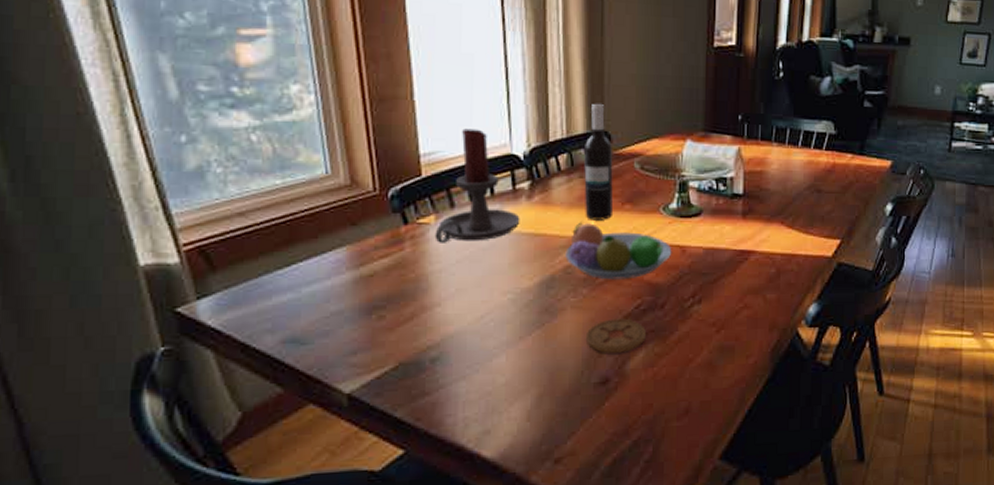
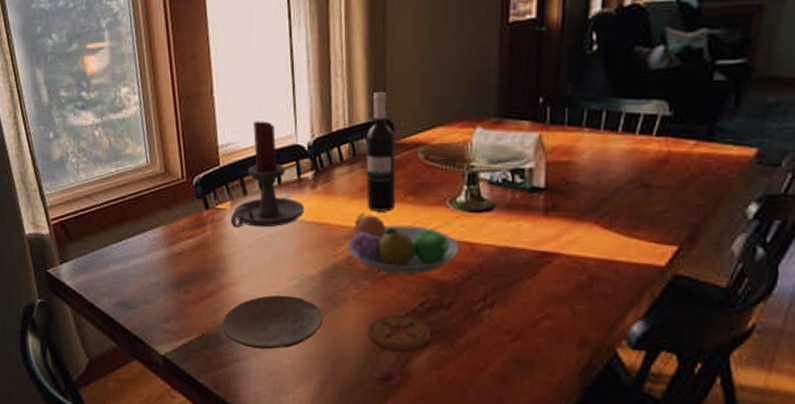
plate: none [425,310,540,371] -> present [222,295,323,350]

